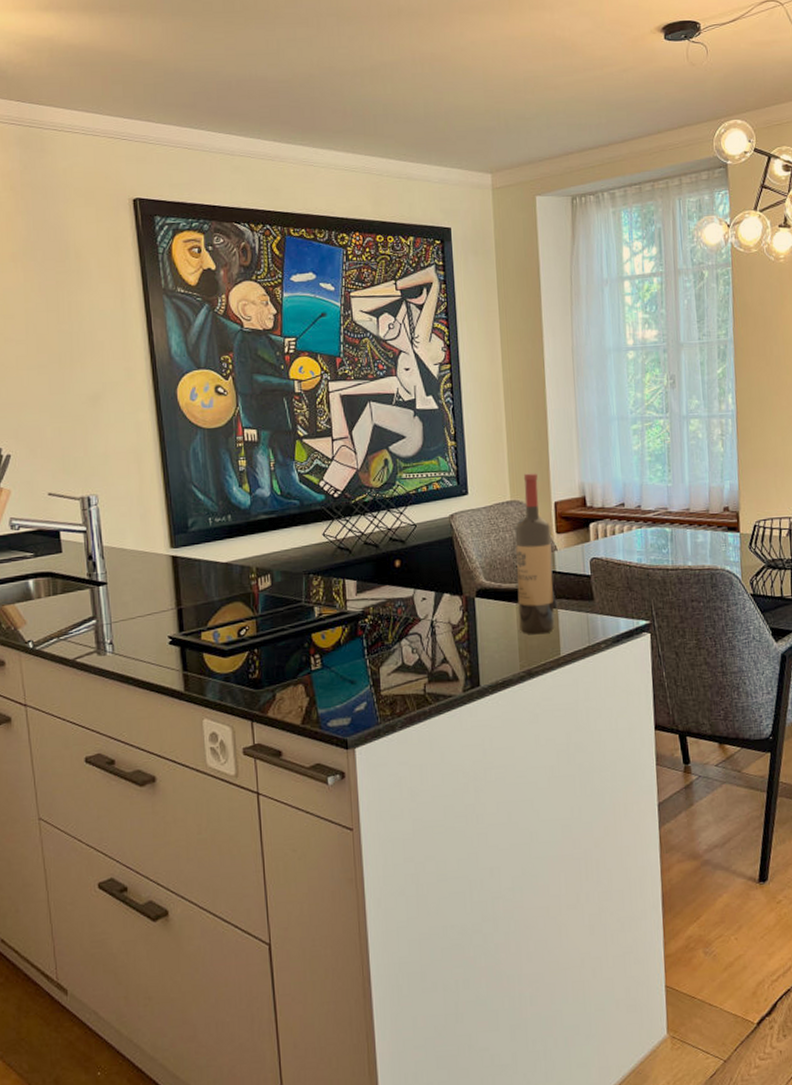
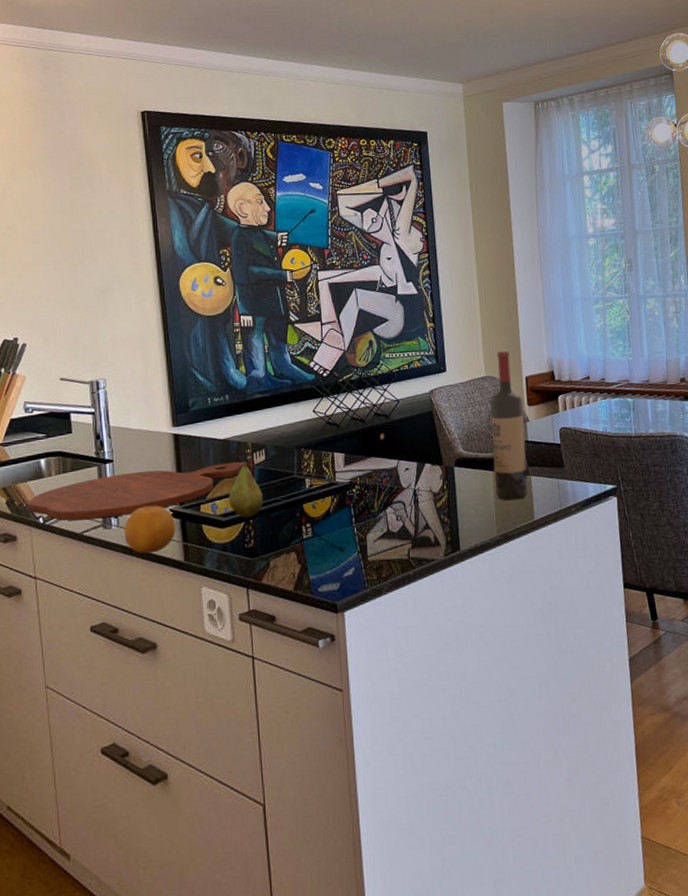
cutting board: none [16,586,252,646] -> present [28,461,247,521]
fruit: none [119,632,175,683] -> present [124,506,176,554]
fruit: none [232,584,269,648] -> present [229,459,264,519]

